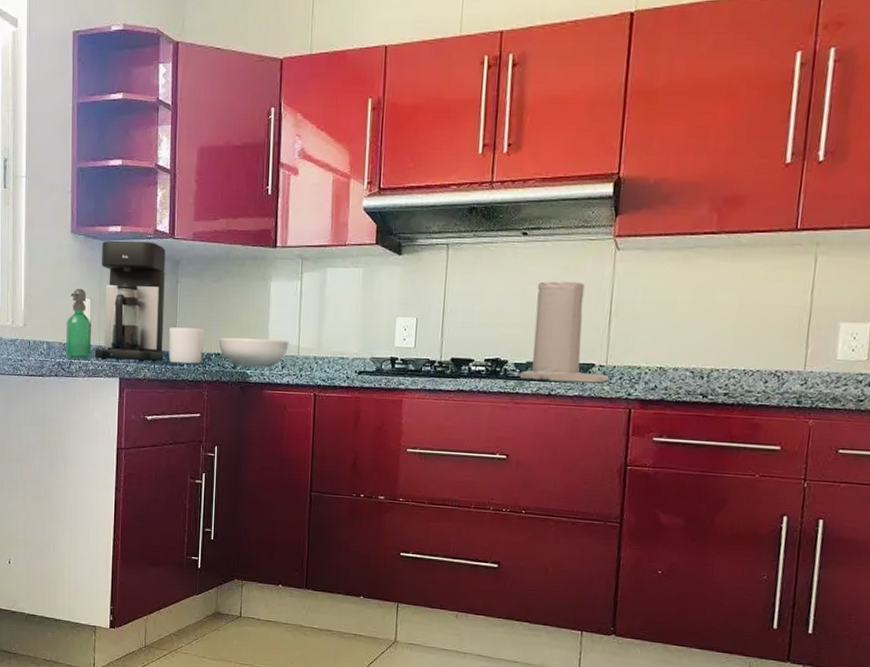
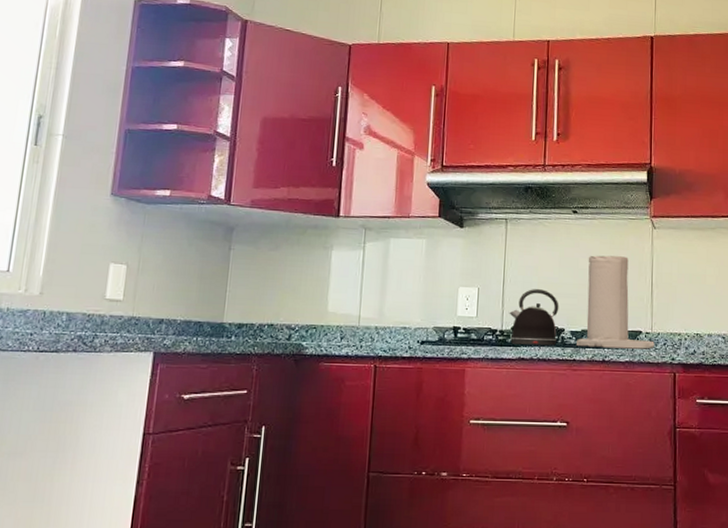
soap dispenser: present [66,288,91,360] -> none [90,253,125,332]
coffee maker: present [94,240,166,363] -> none [125,205,220,335]
mug: present [168,327,204,365] -> none [214,296,257,337]
bowl: present [218,337,289,368] -> none [272,307,350,339]
kettle: none [448,319,503,378] -> present [509,289,560,346]

